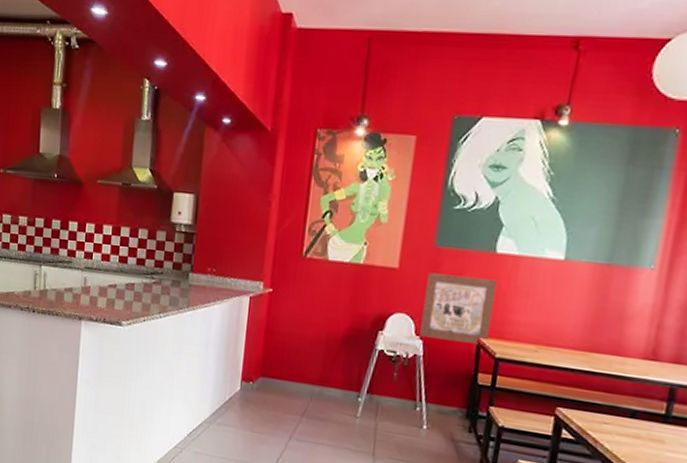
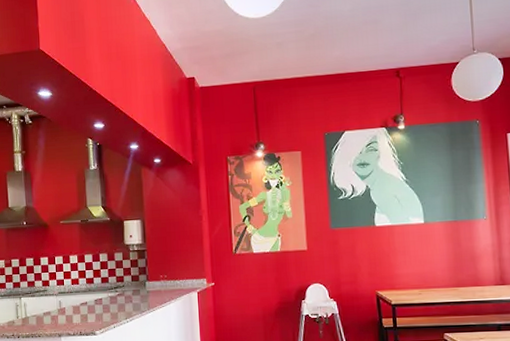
wall art: present [419,272,498,344] -> none [329,246,385,299]

